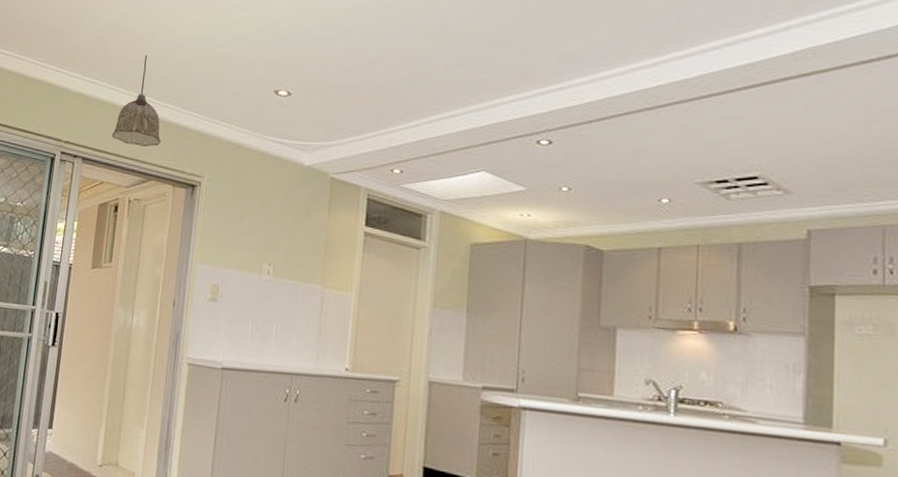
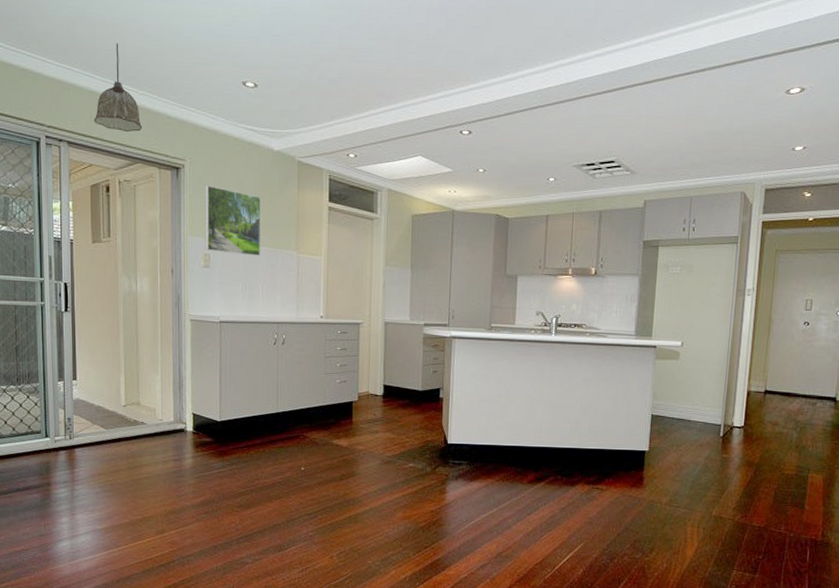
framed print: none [213,205,284,291] -> present [205,185,261,257]

